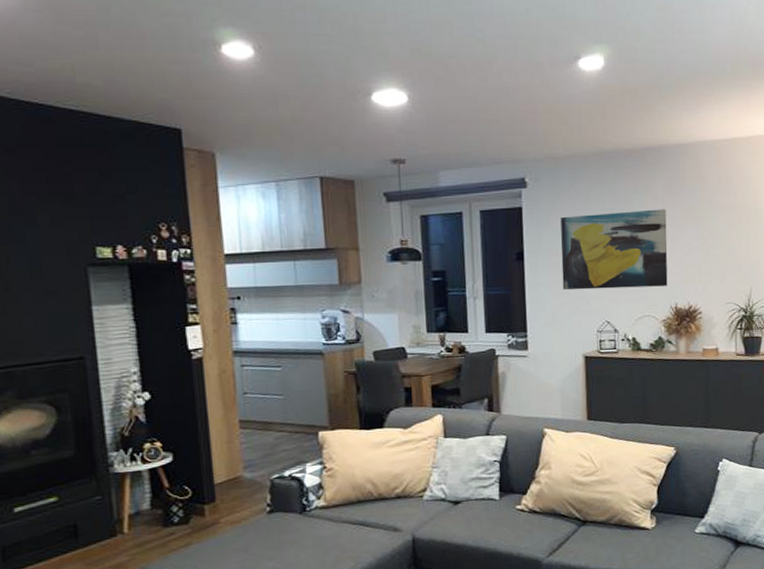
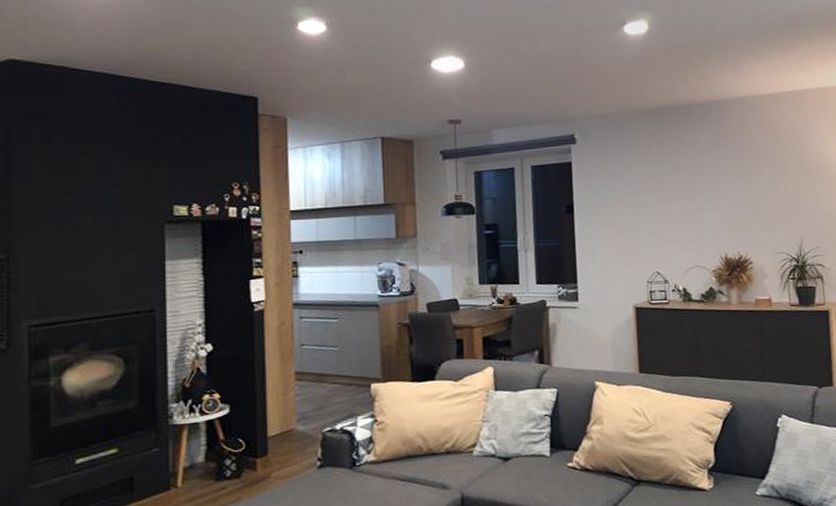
wall art: present [560,209,668,290] -> none [609,161,717,242]

